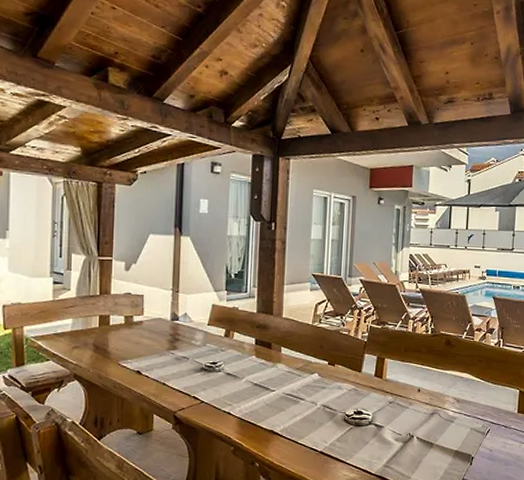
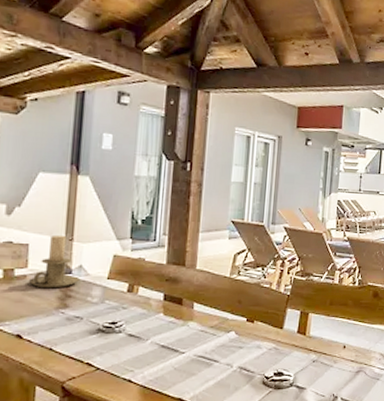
candle holder: none [144,287,185,333] -> present [28,235,80,289]

